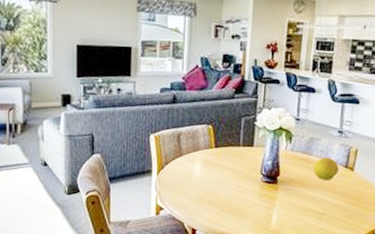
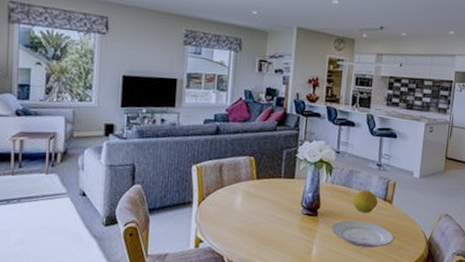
plate: none [291,188,355,215] -> present [331,220,394,248]

